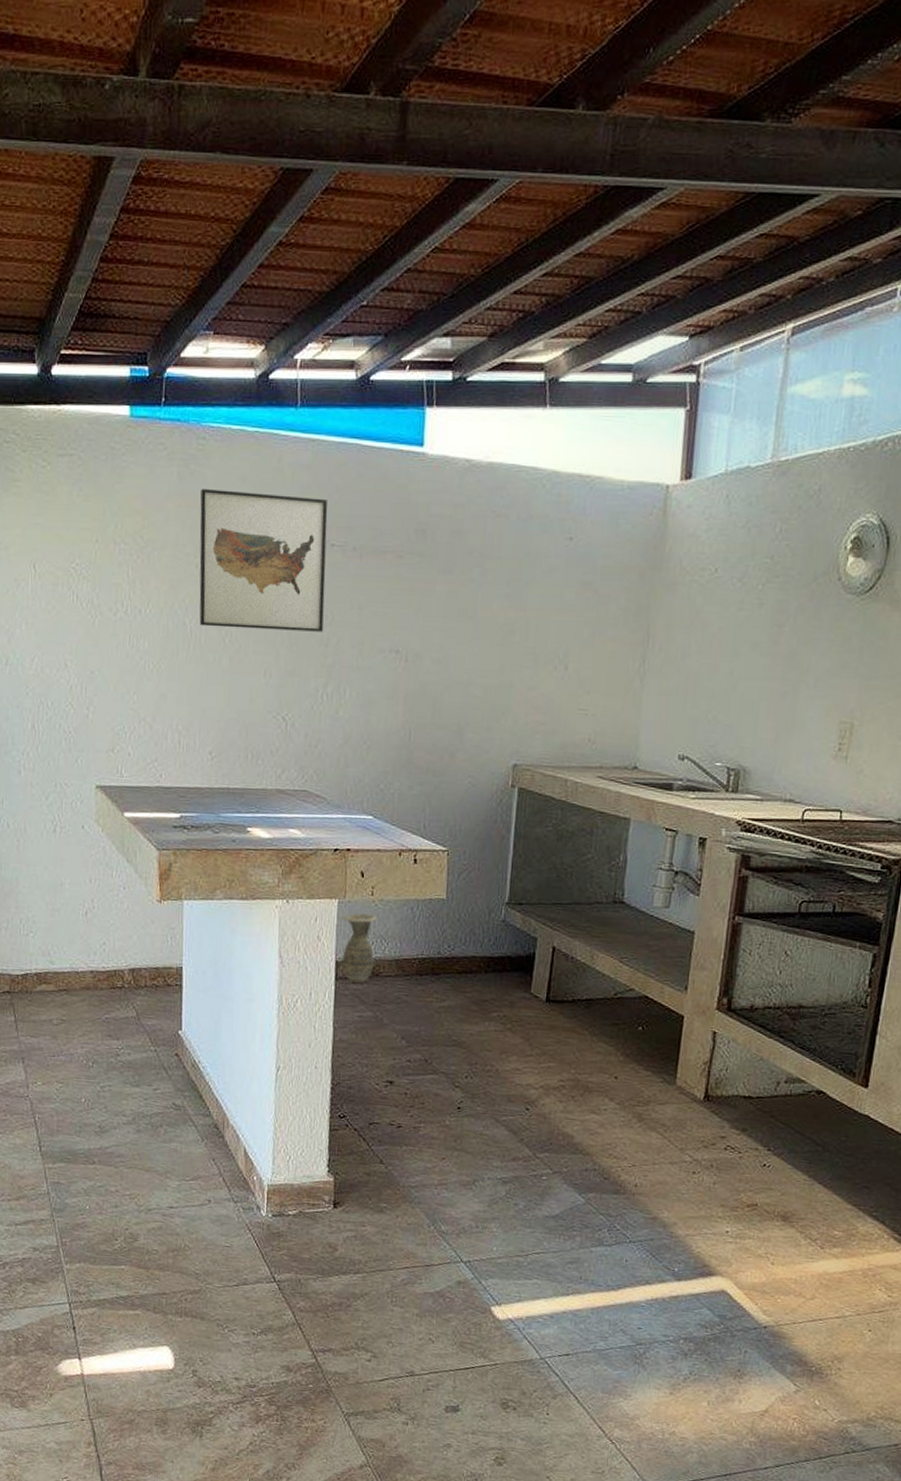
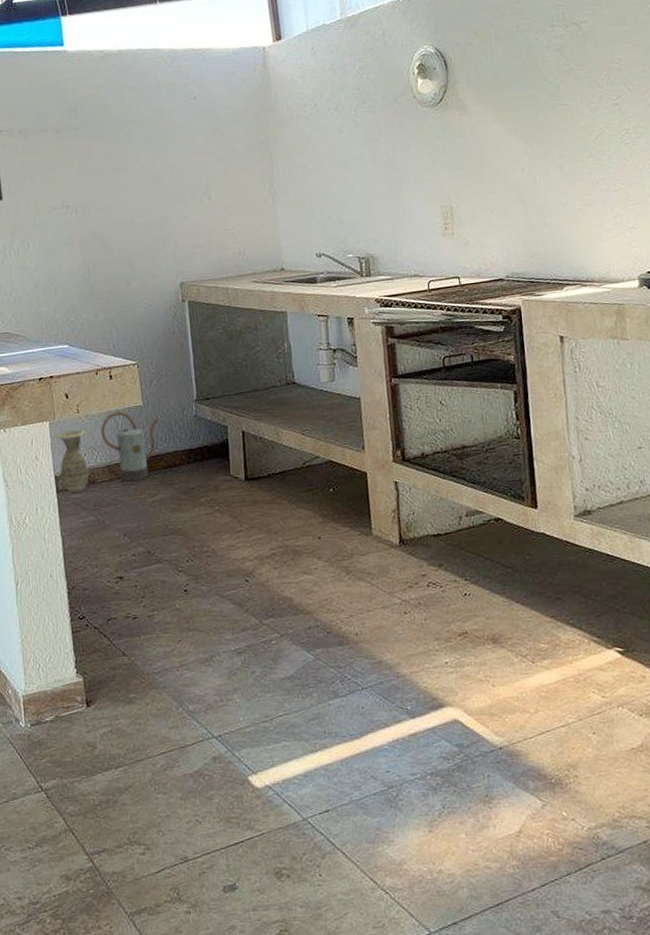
watering can: none [394,901,461,982] -> present [100,412,159,482]

